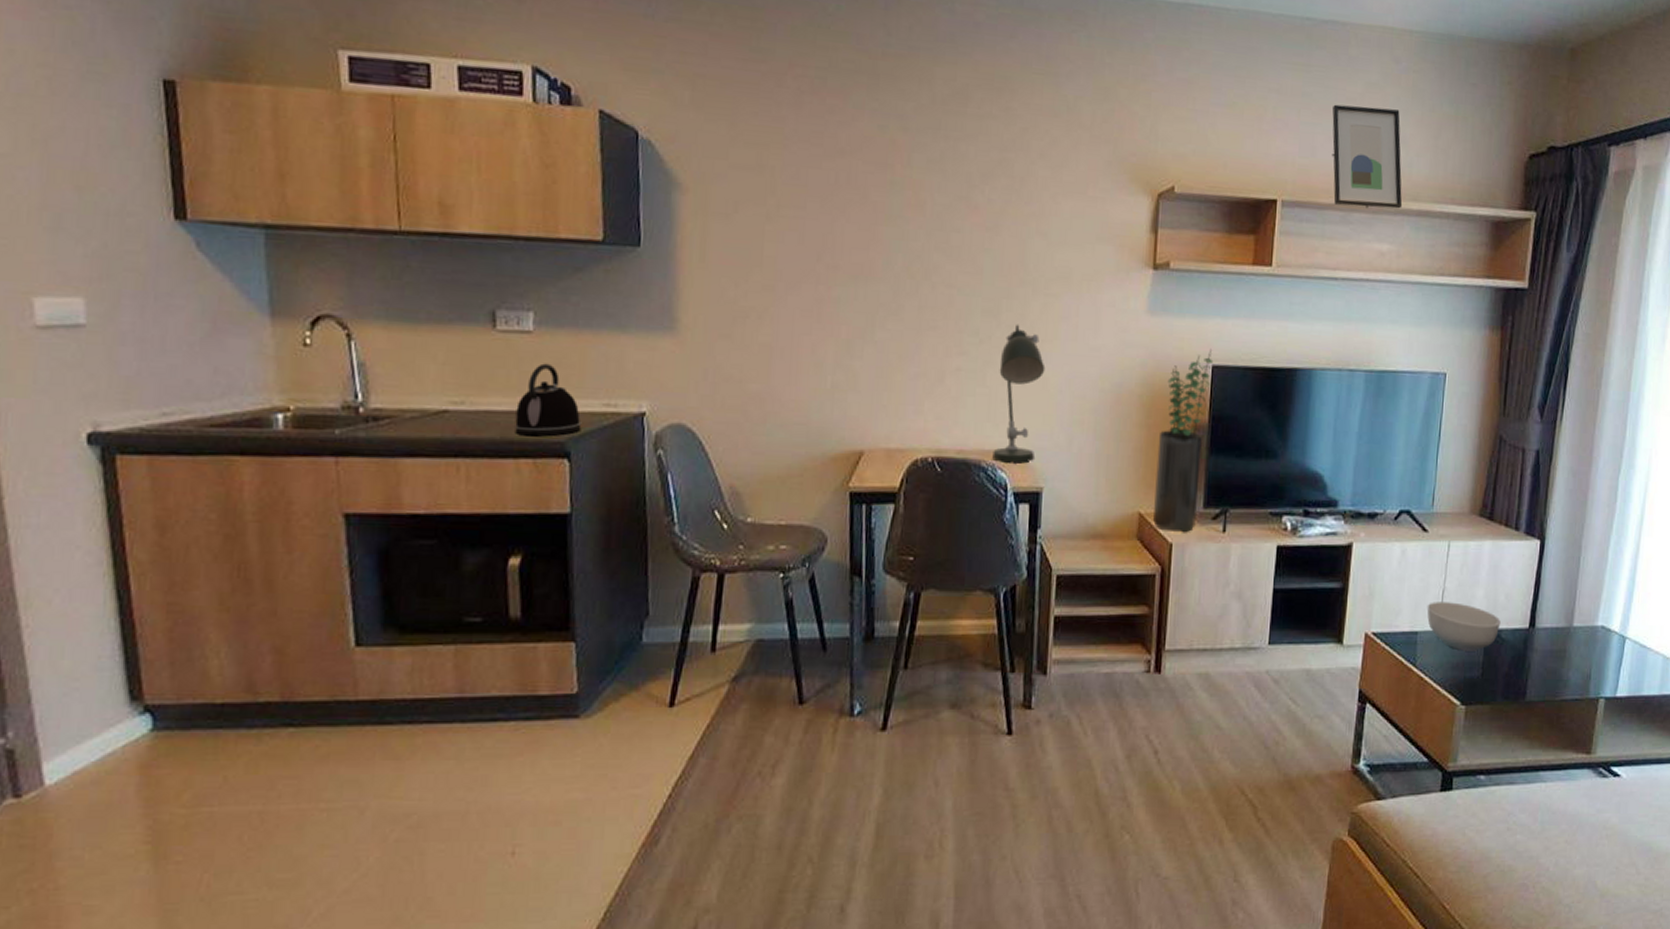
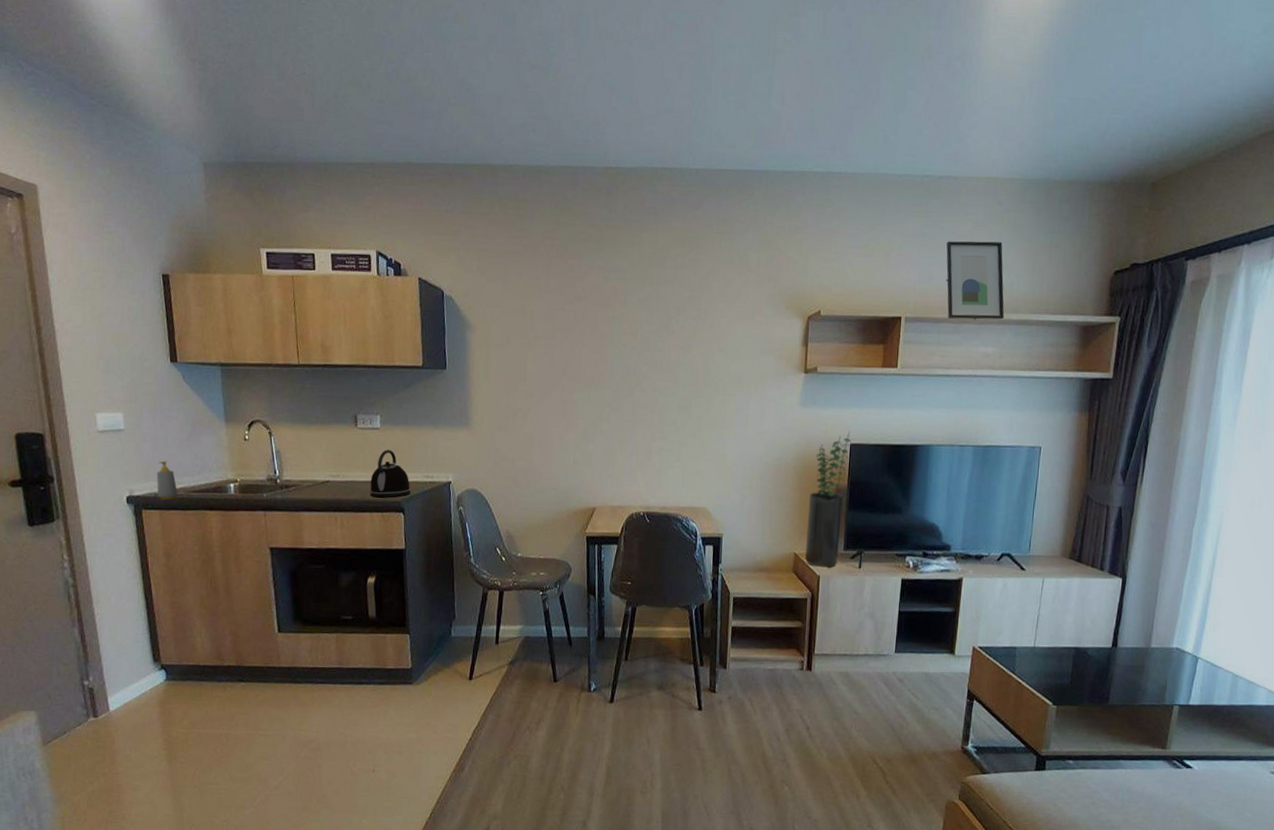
soap bottle: none [143,375,184,440] -> present [156,460,179,500]
desk lamp: present [992,324,1046,464] -> none [686,416,724,517]
bowl: present [1427,602,1501,651] -> none [1024,624,1087,664]

